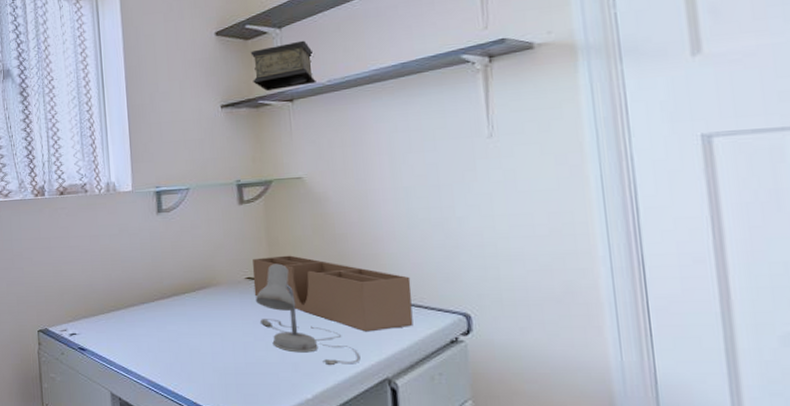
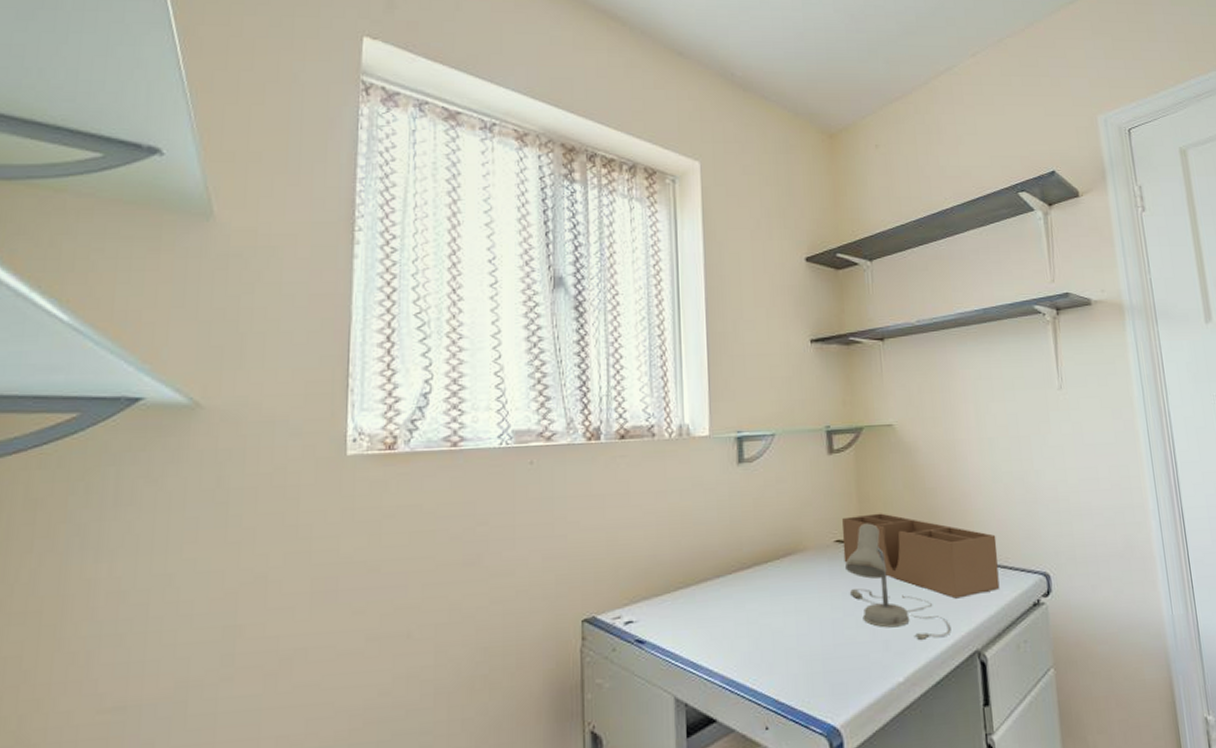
decorative box: present [250,40,316,92] -> none [841,276,906,328]

